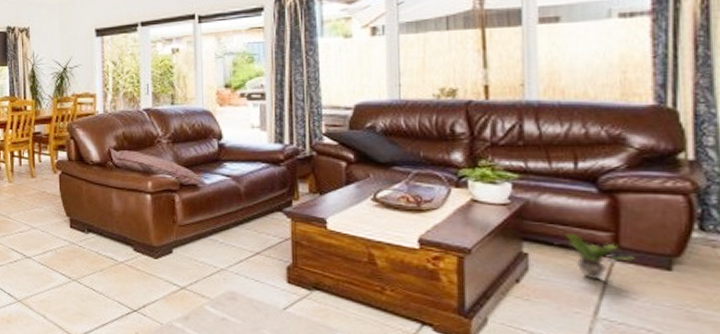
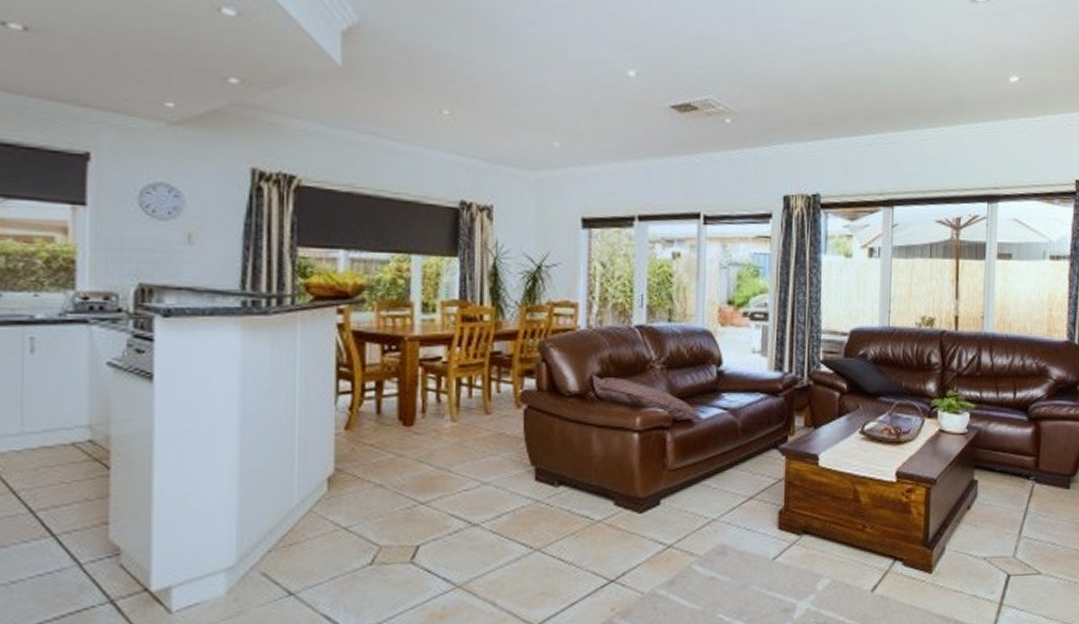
potted plant: present [565,234,634,280] -> none [1004,460,1047,502]

